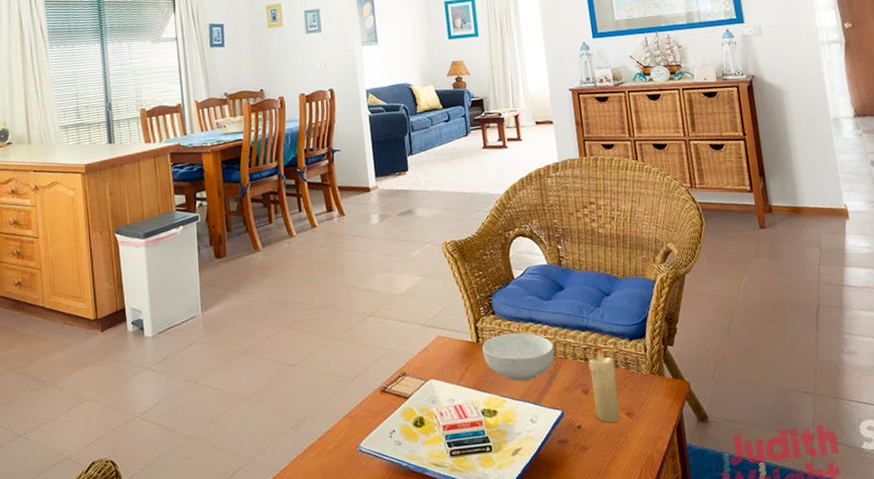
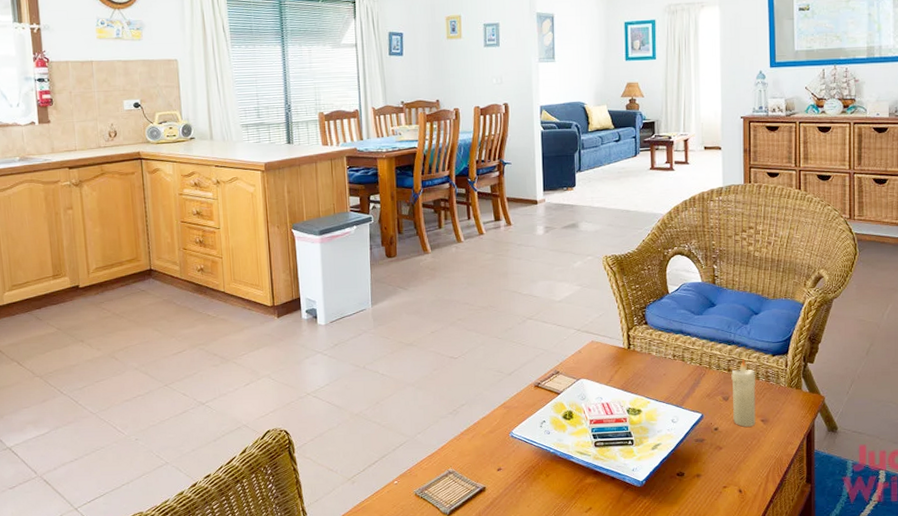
cereal bowl: present [482,332,555,381] -> none [632,342,701,386]

